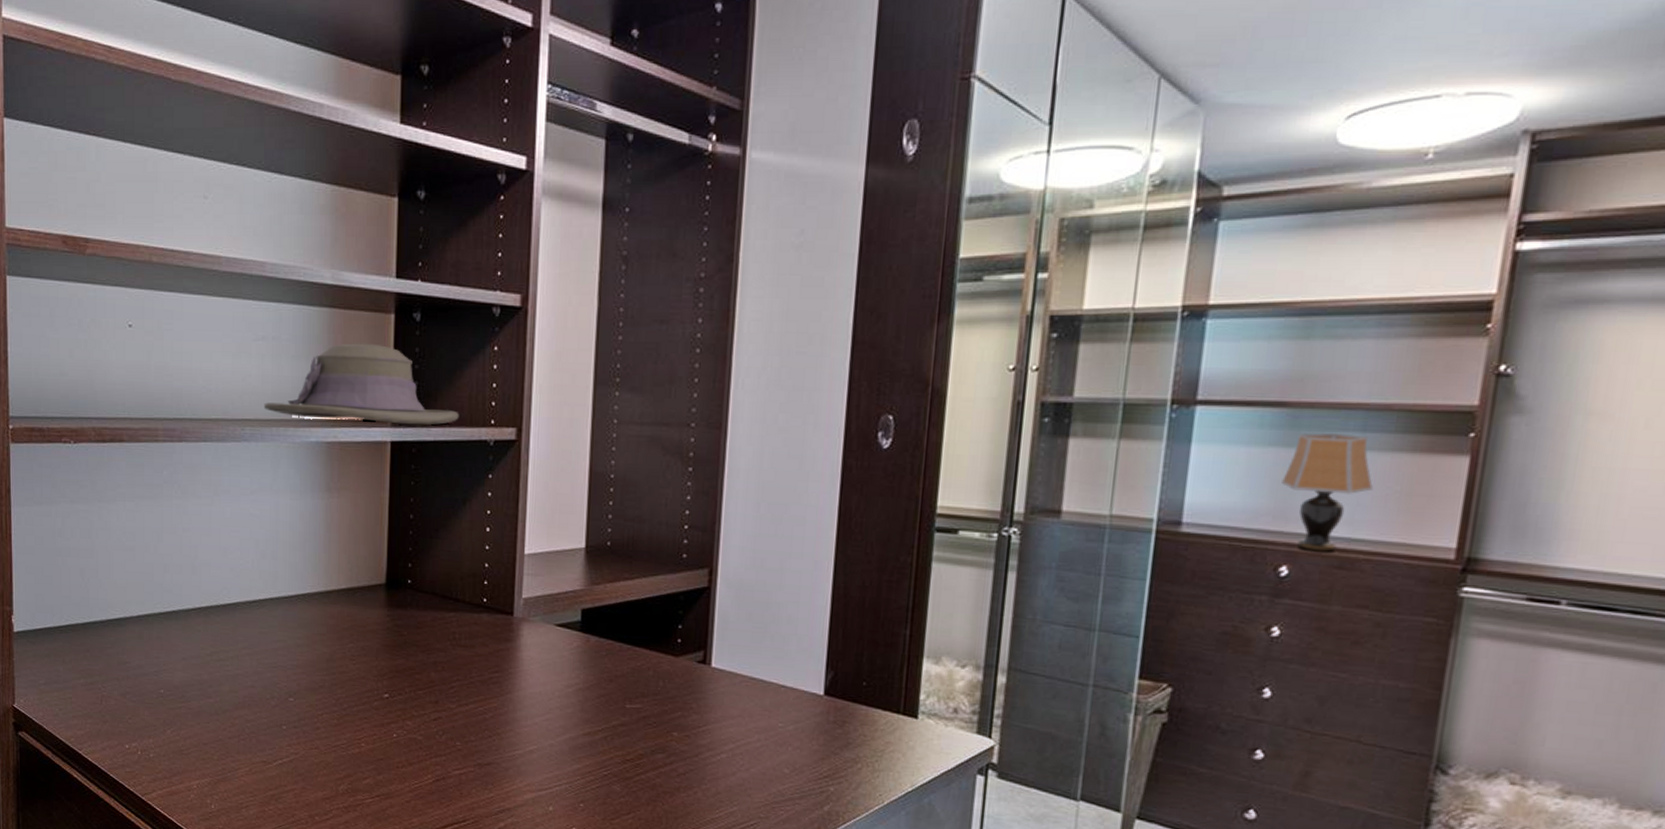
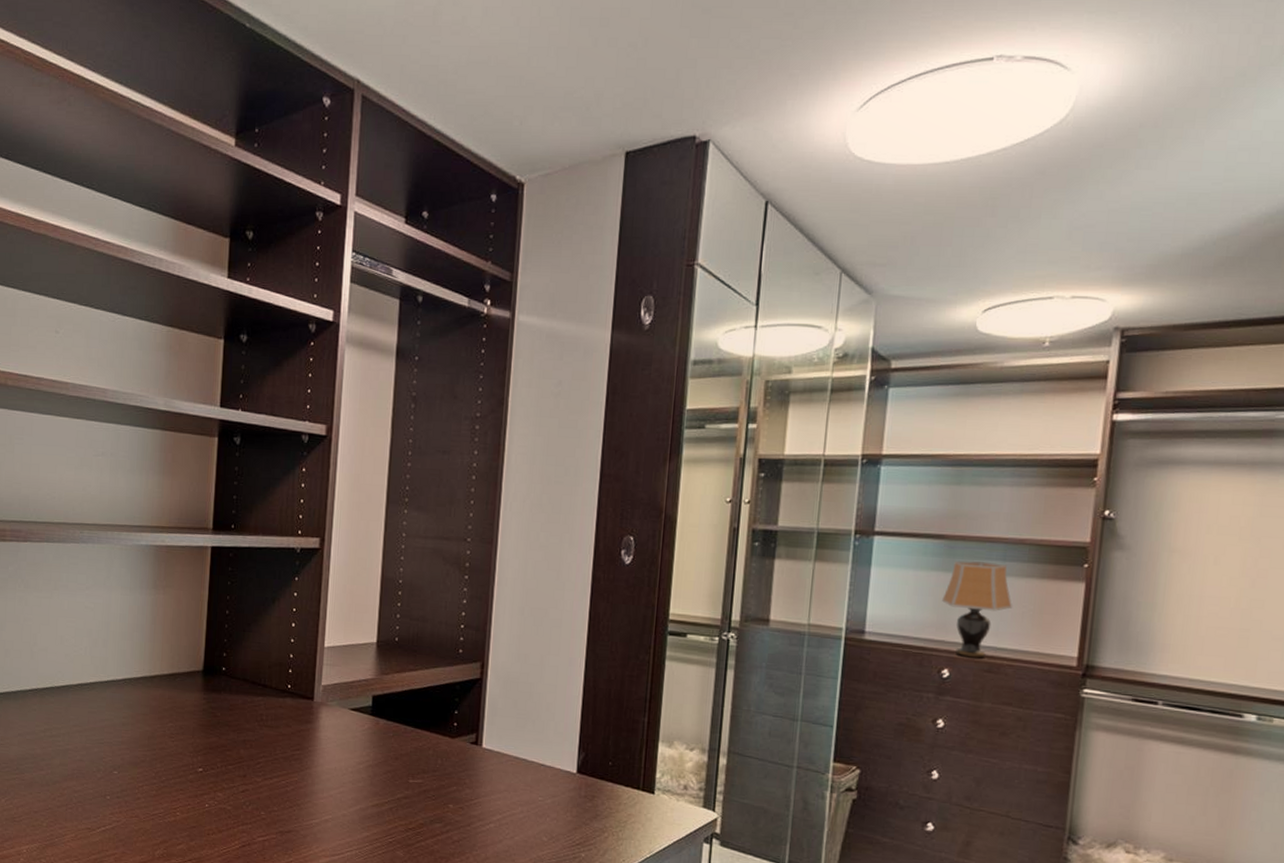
hat: present [263,343,459,425] -> none [101,461,271,533]

